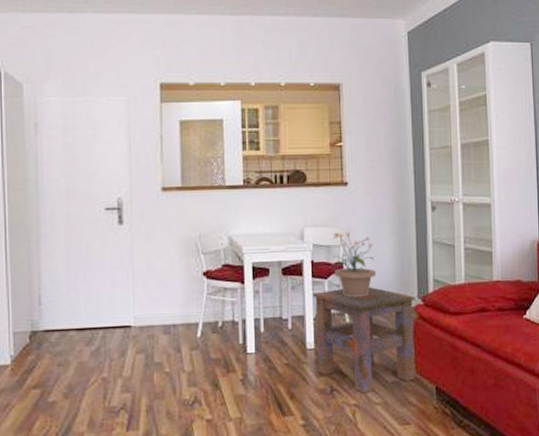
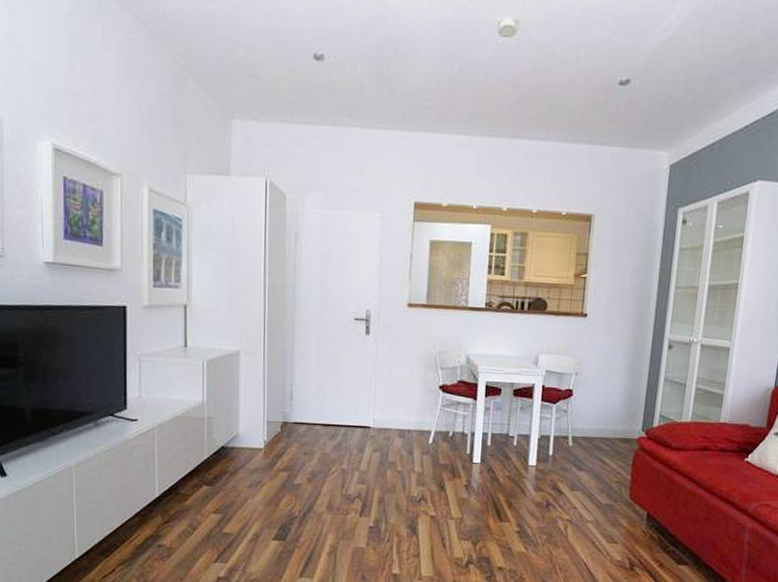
side table: present [312,287,415,394] -> none [536,414,638,511]
potted plant: present [332,232,376,298] -> none [563,361,605,424]

